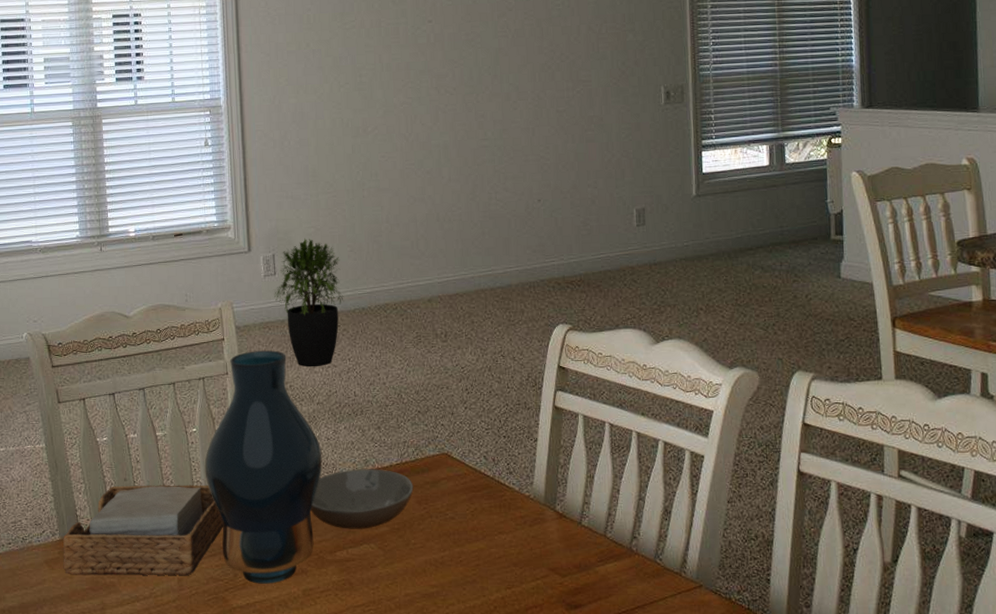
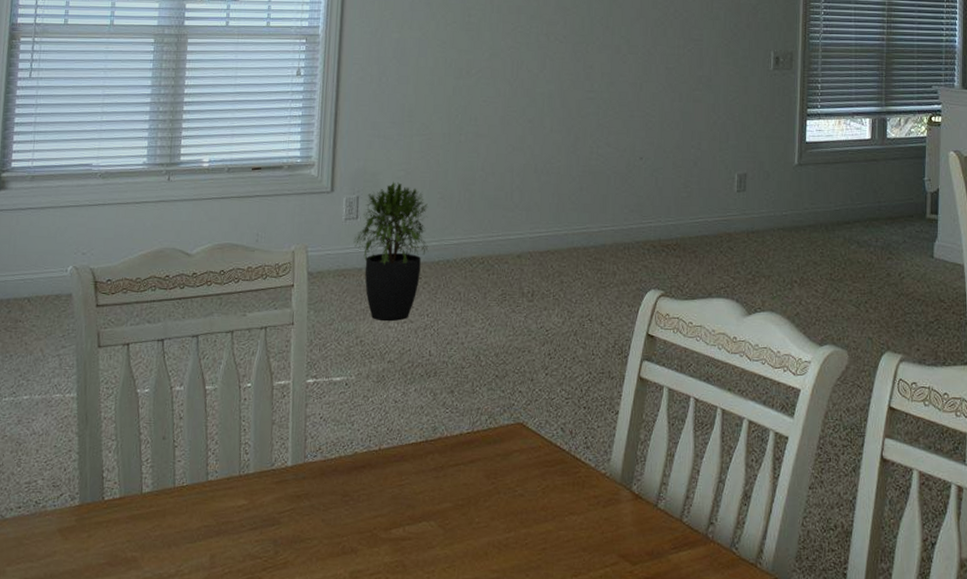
napkin holder: present [63,484,224,576] -> none [79,444,270,552]
vase: present [204,350,323,584] -> none [255,300,388,564]
bowl: present [310,469,414,529] -> none [368,436,483,504]

